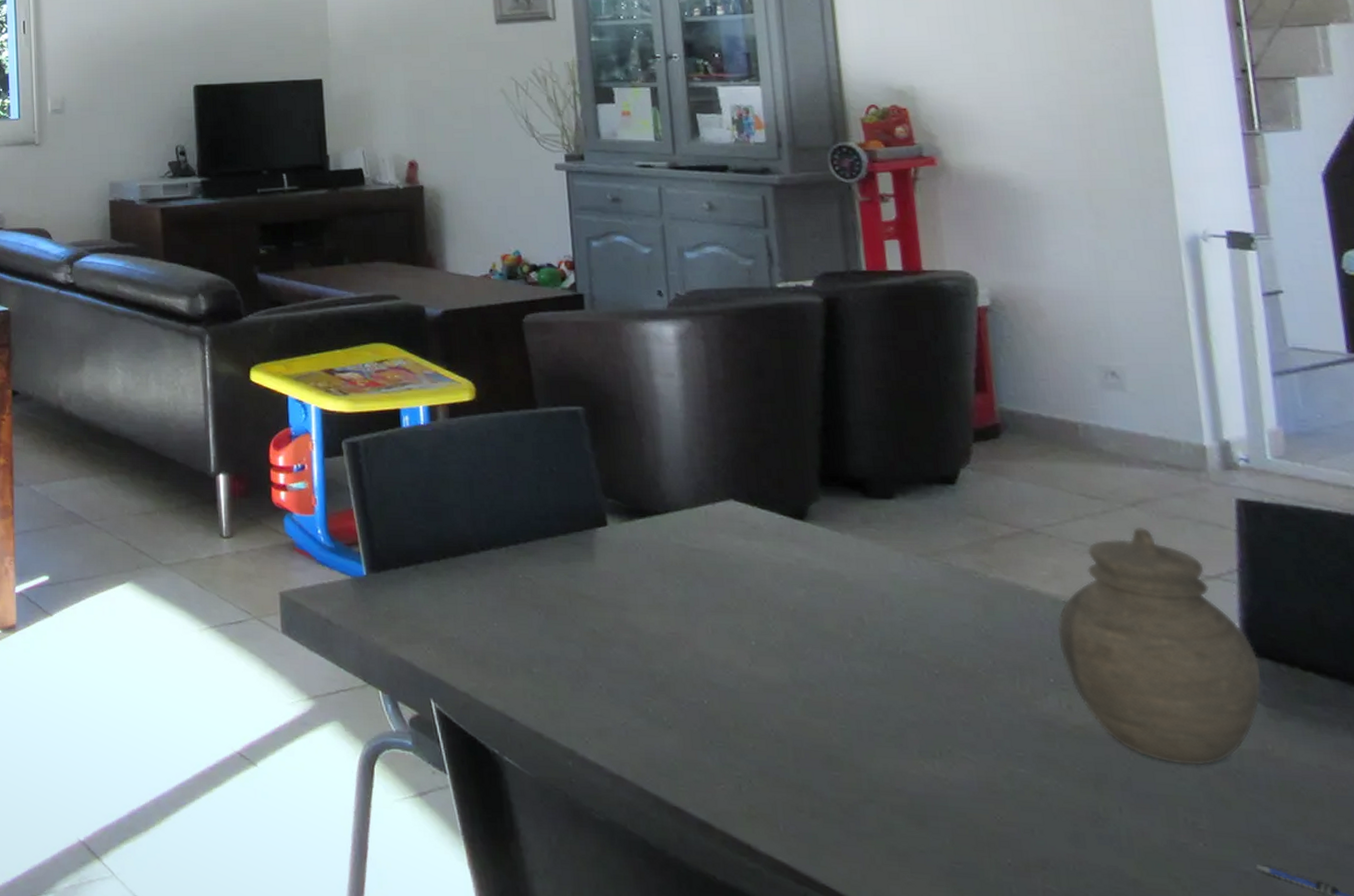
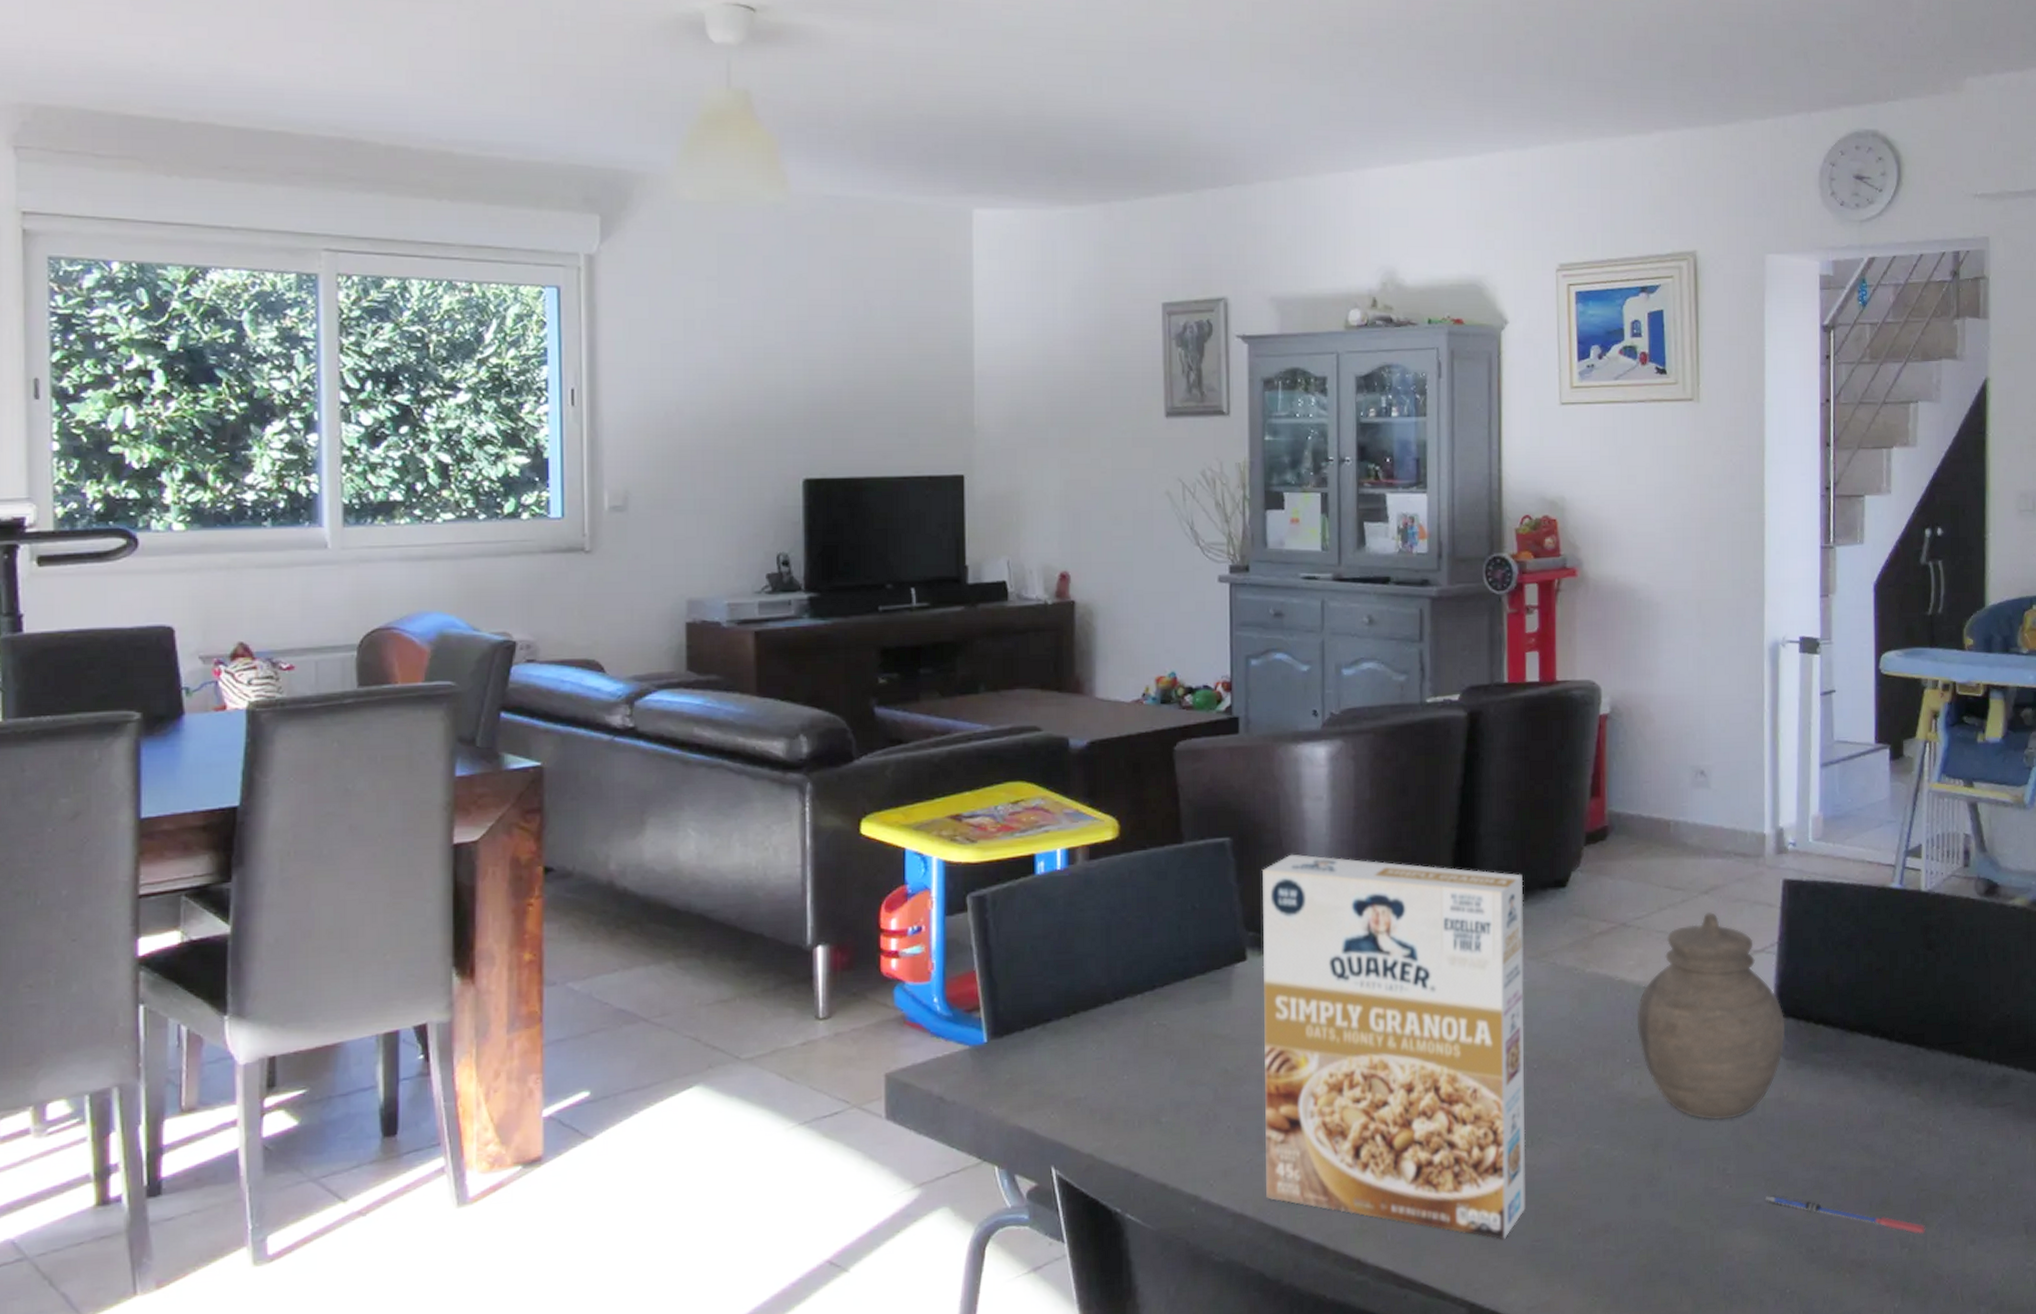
cereal box: none [616,427,939,855] -> present [1261,854,1526,1240]

